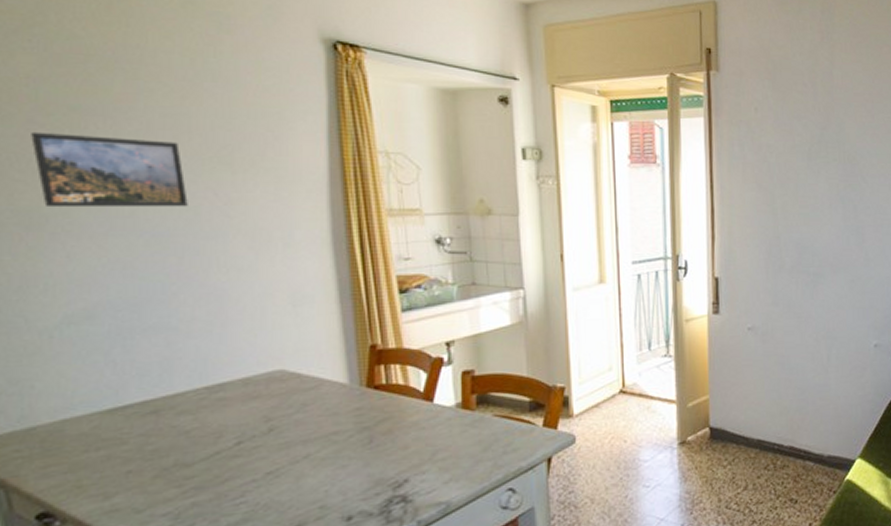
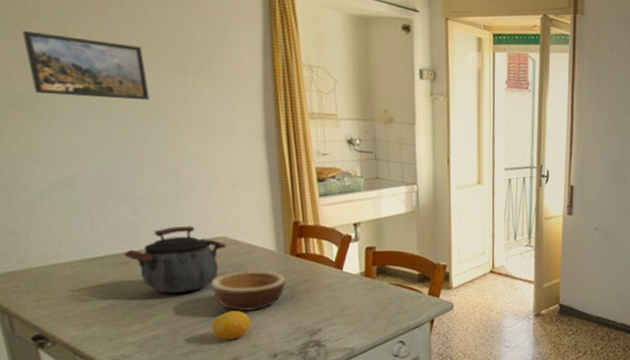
kettle: none [156,359,286,447] -> present [124,226,227,293]
bowl: none [267,408,362,464] -> present [211,269,286,312]
fruit: none [268,463,319,502] -> present [212,311,252,340]

